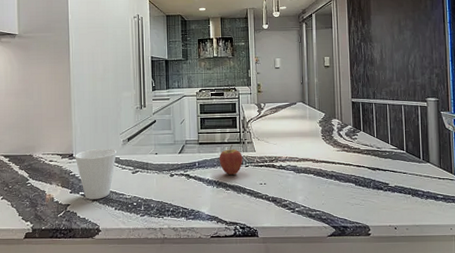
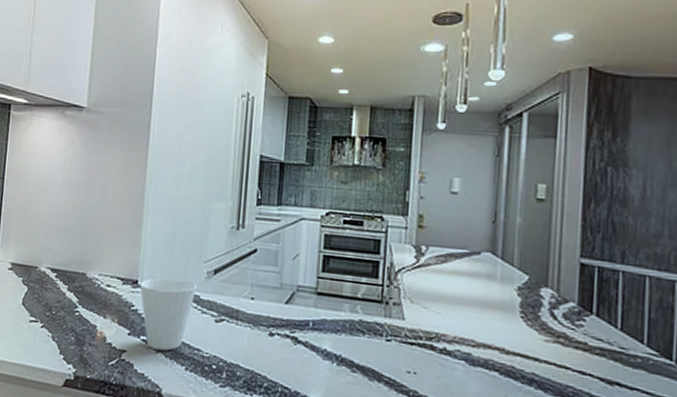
fruit: present [219,145,243,175] -> none [345,303,384,350]

